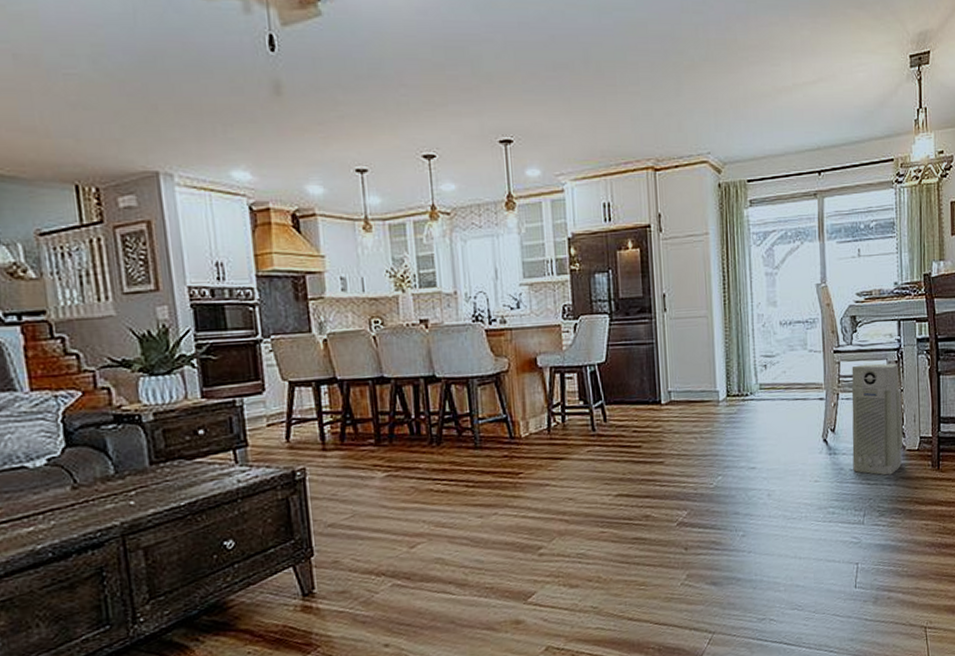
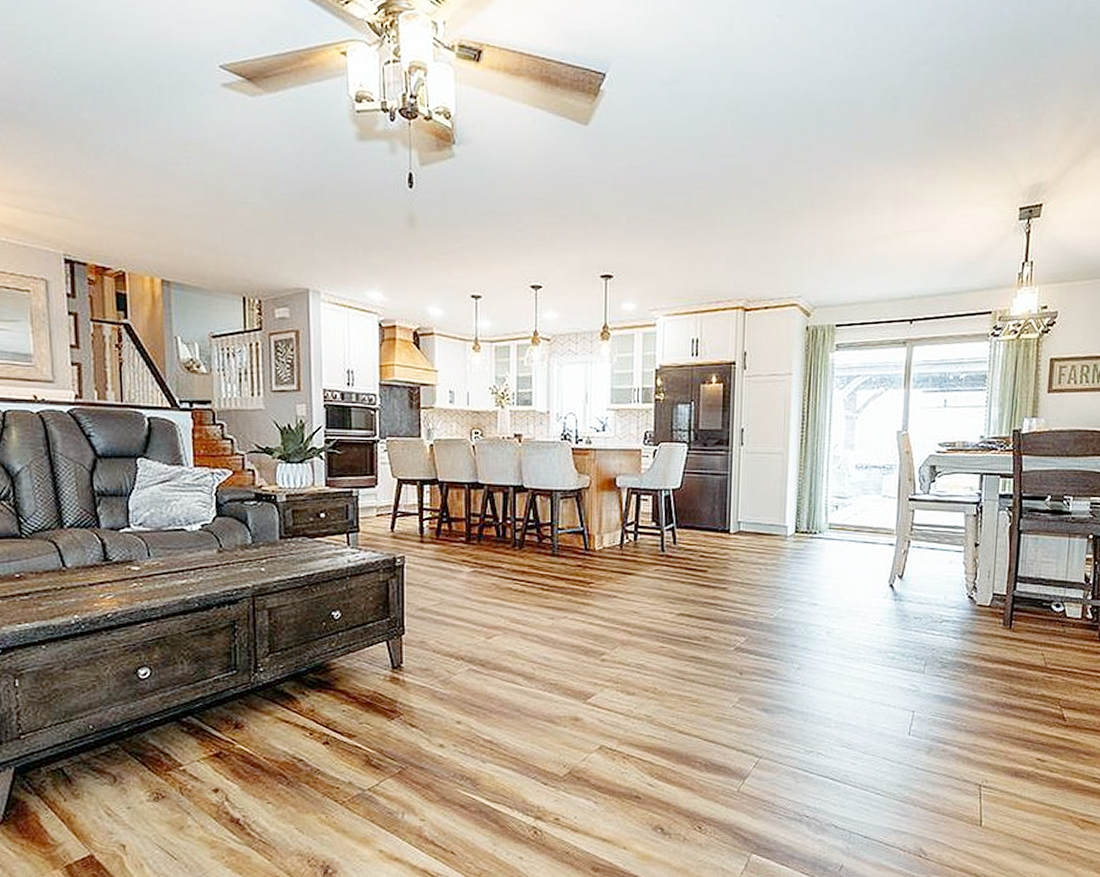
air purifier: present [851,363,903,476] -> none [918,515,978,628]

